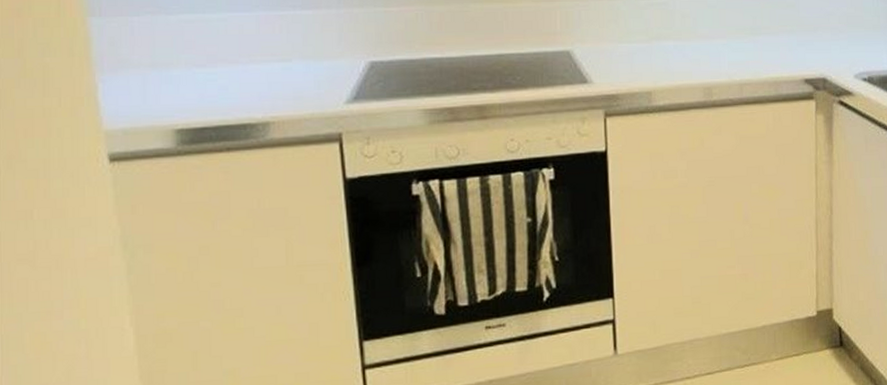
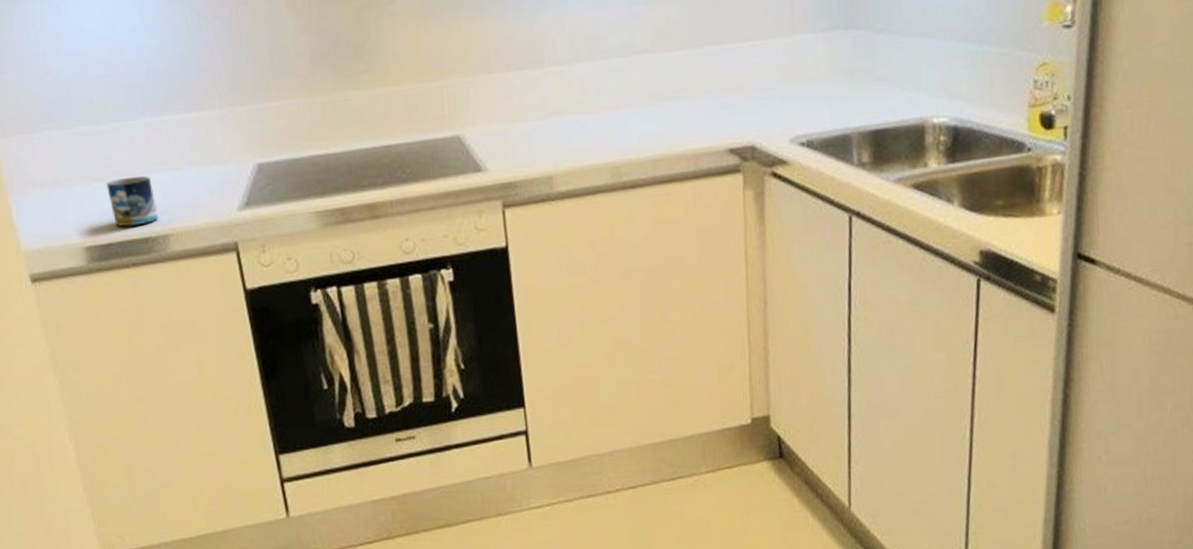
mug: none [208,64,261,112] -> present [106,175,159,227]

